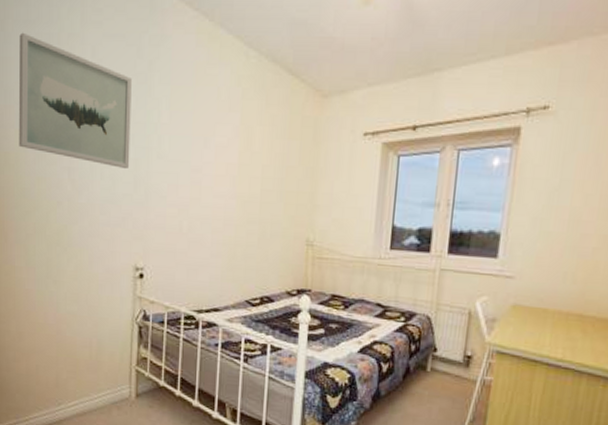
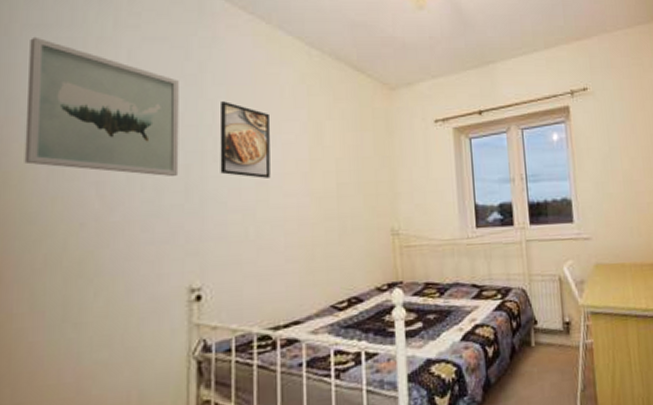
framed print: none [162,101,207,178] -> present [219,101,271,178]

